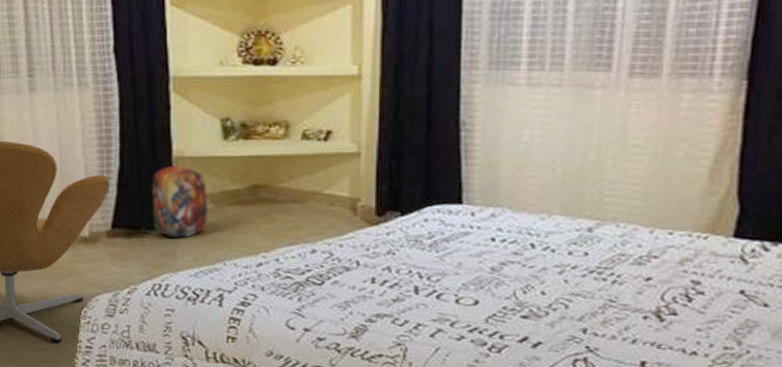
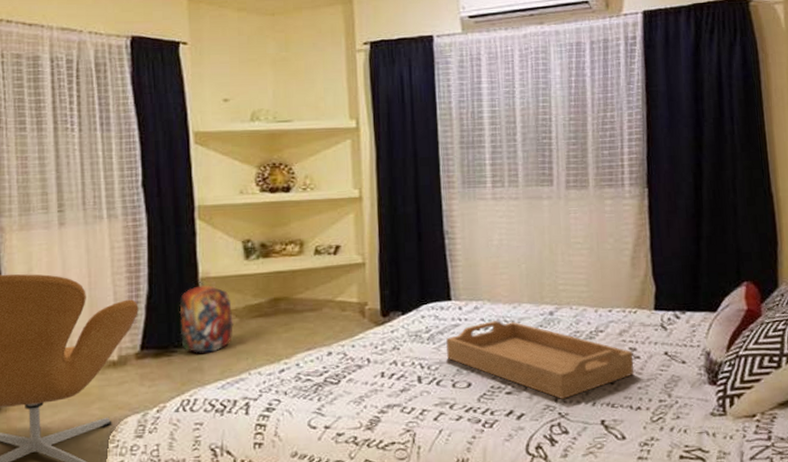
serving tray: none [451,232,696,331] -> present [445,321,634,399]

